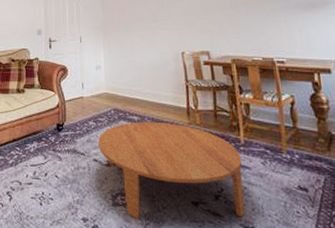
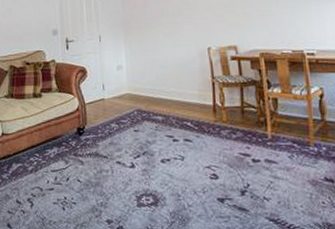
coffee table: present [97,121,245,219] -> none [120,120,271,218]

